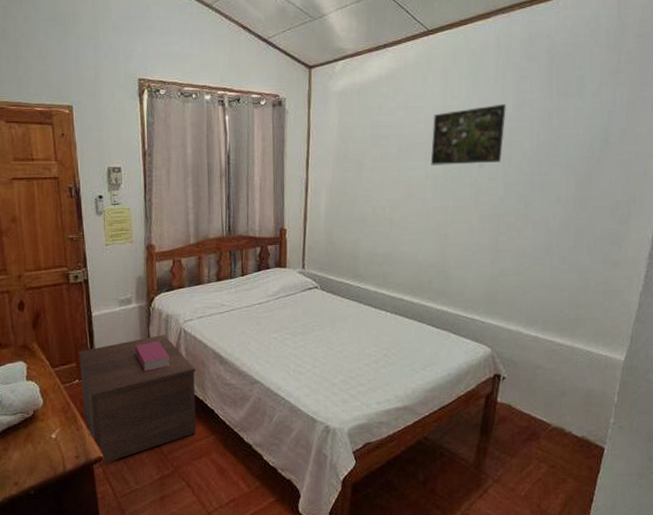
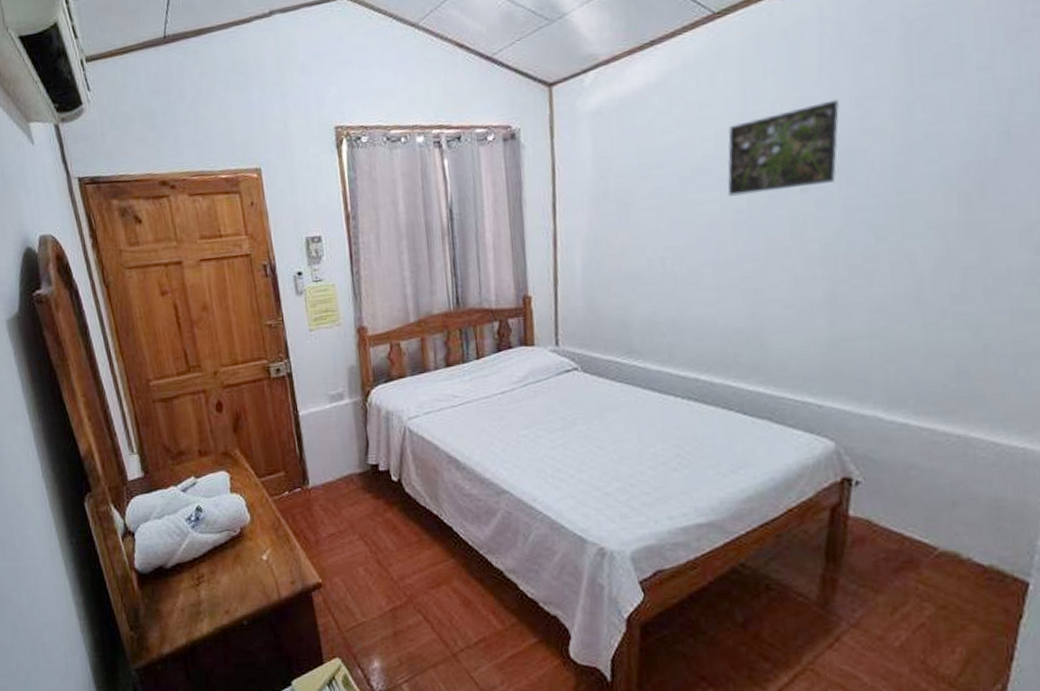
nightstand: present [79,335,196,466] -> none [286,436,432,594]
book: present [134,341,171,372] -> none [351,443,395,481]

